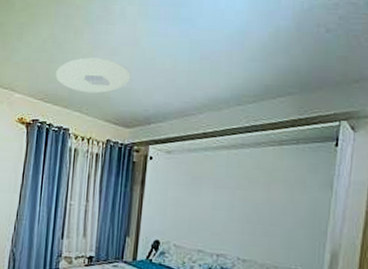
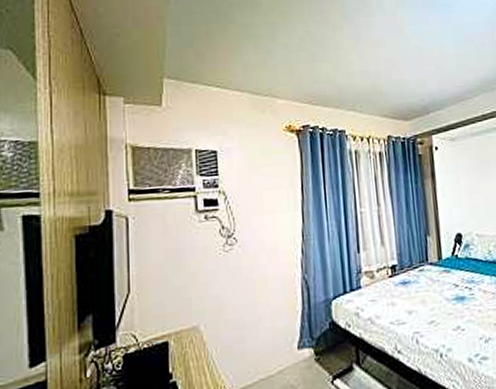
ceiling light: present [56,57,131,94] -> none [320,51,400,90]

